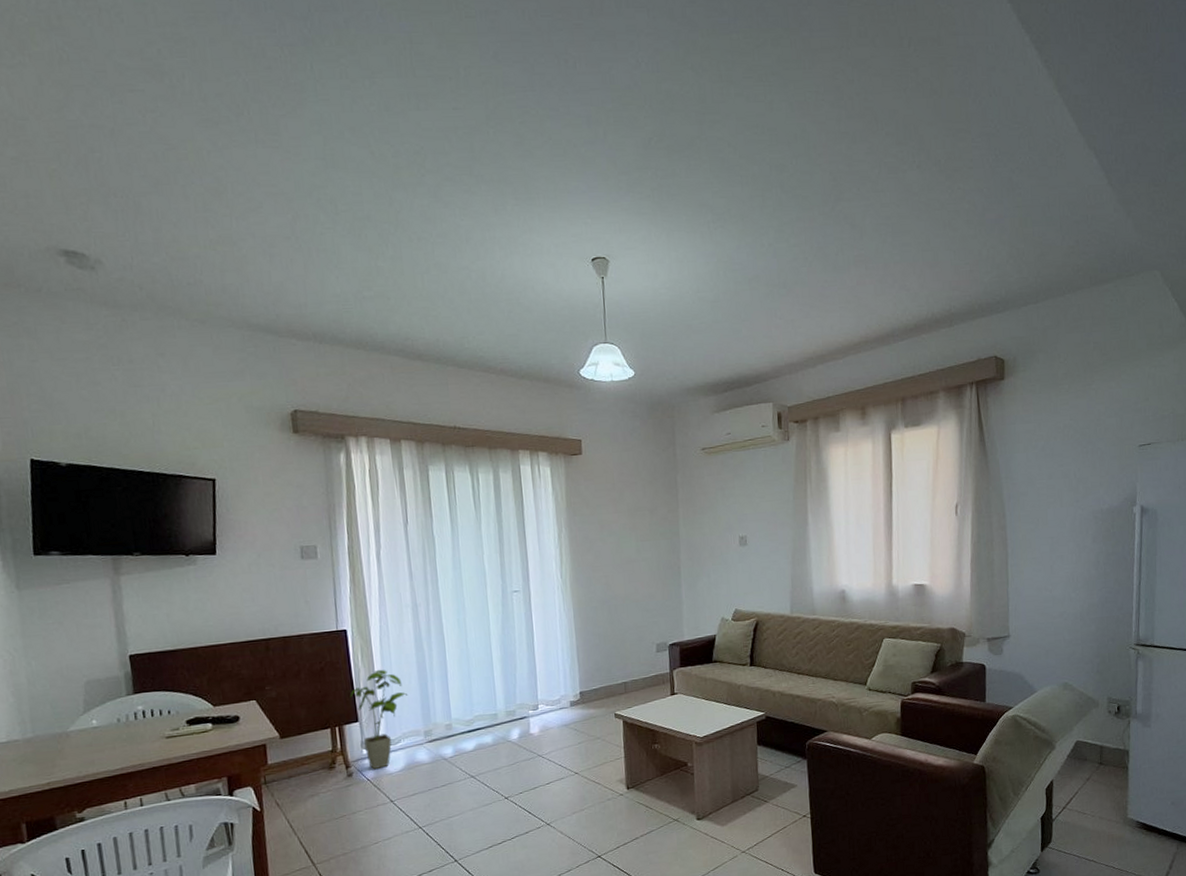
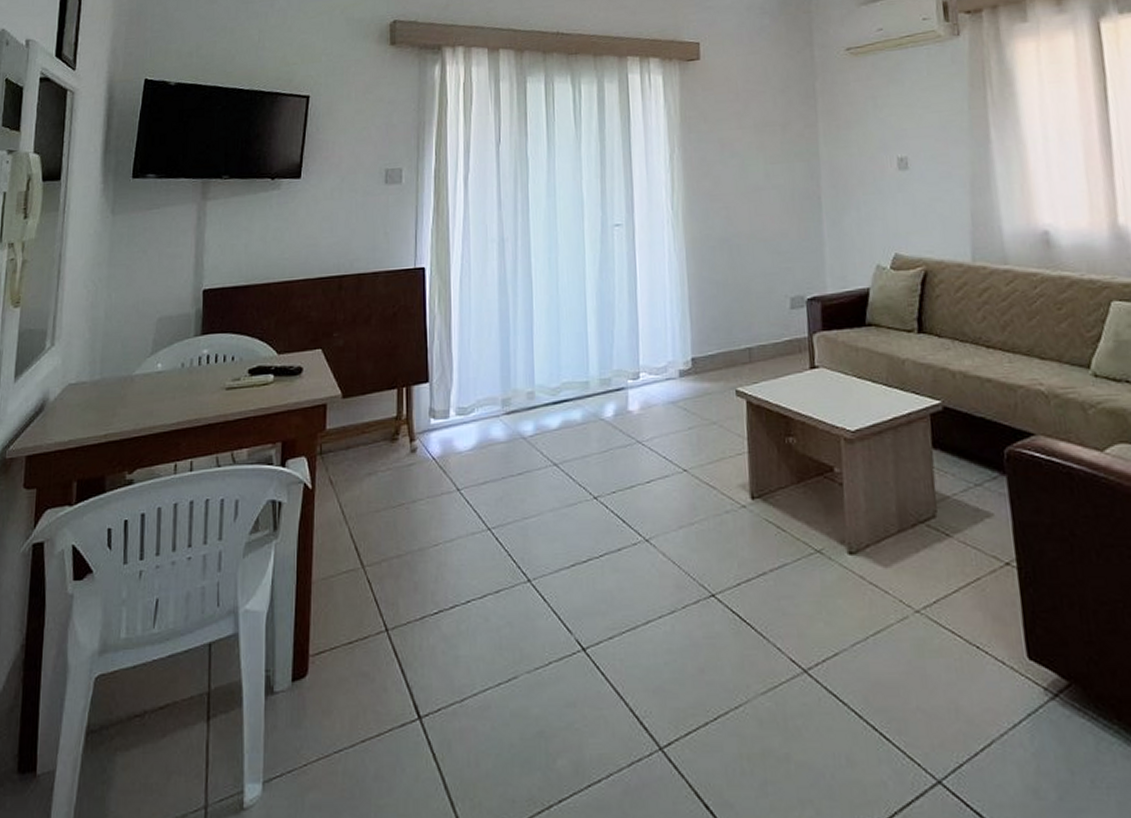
house plant: present [350,669,408,770] -> none [422,317,487,446]

